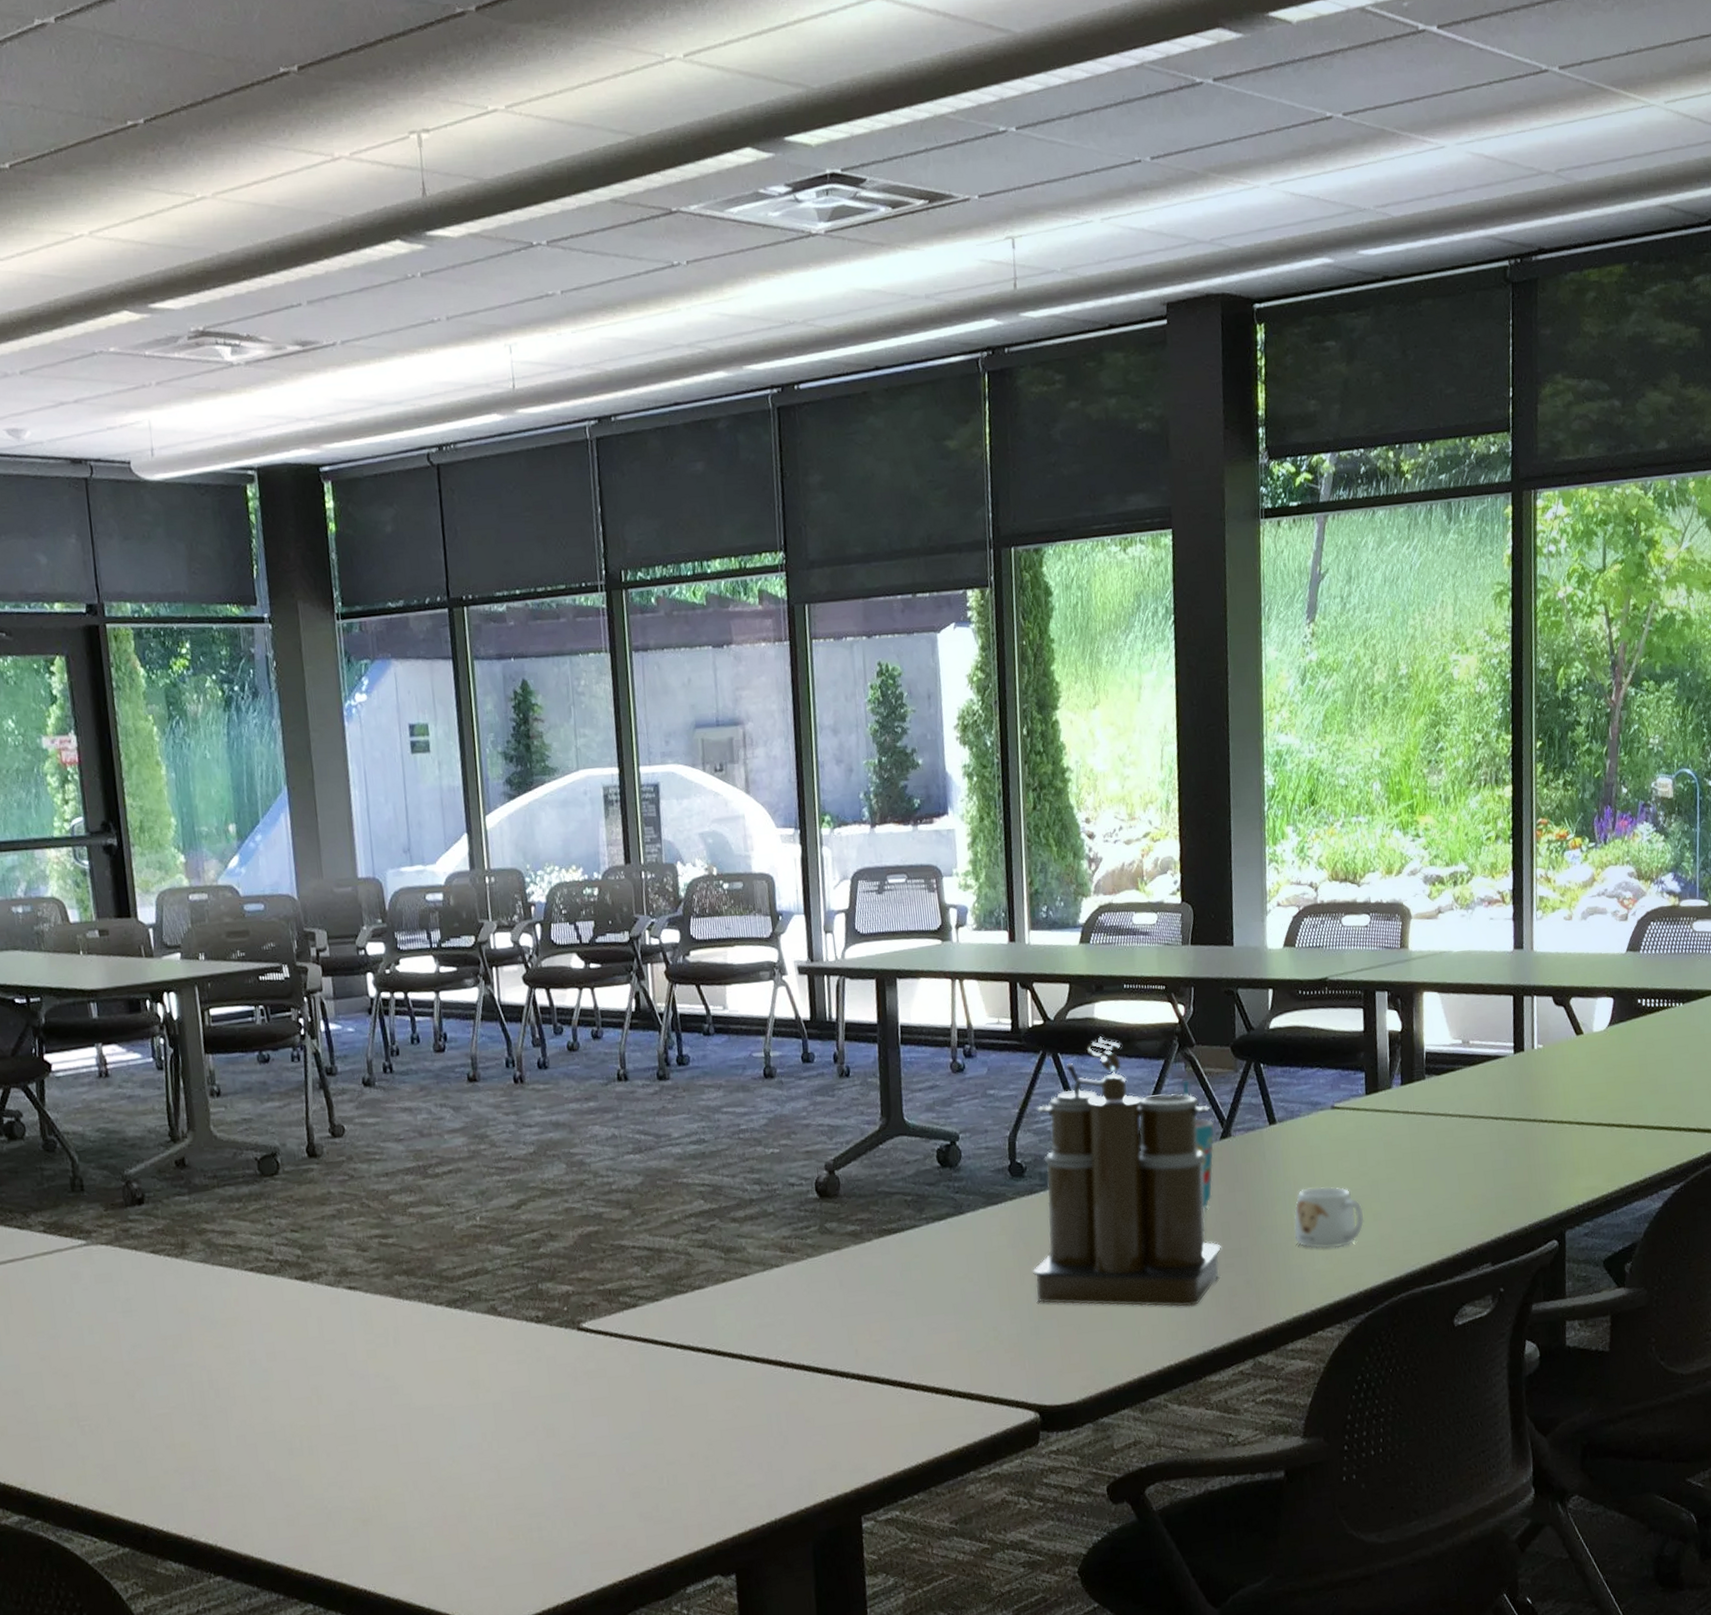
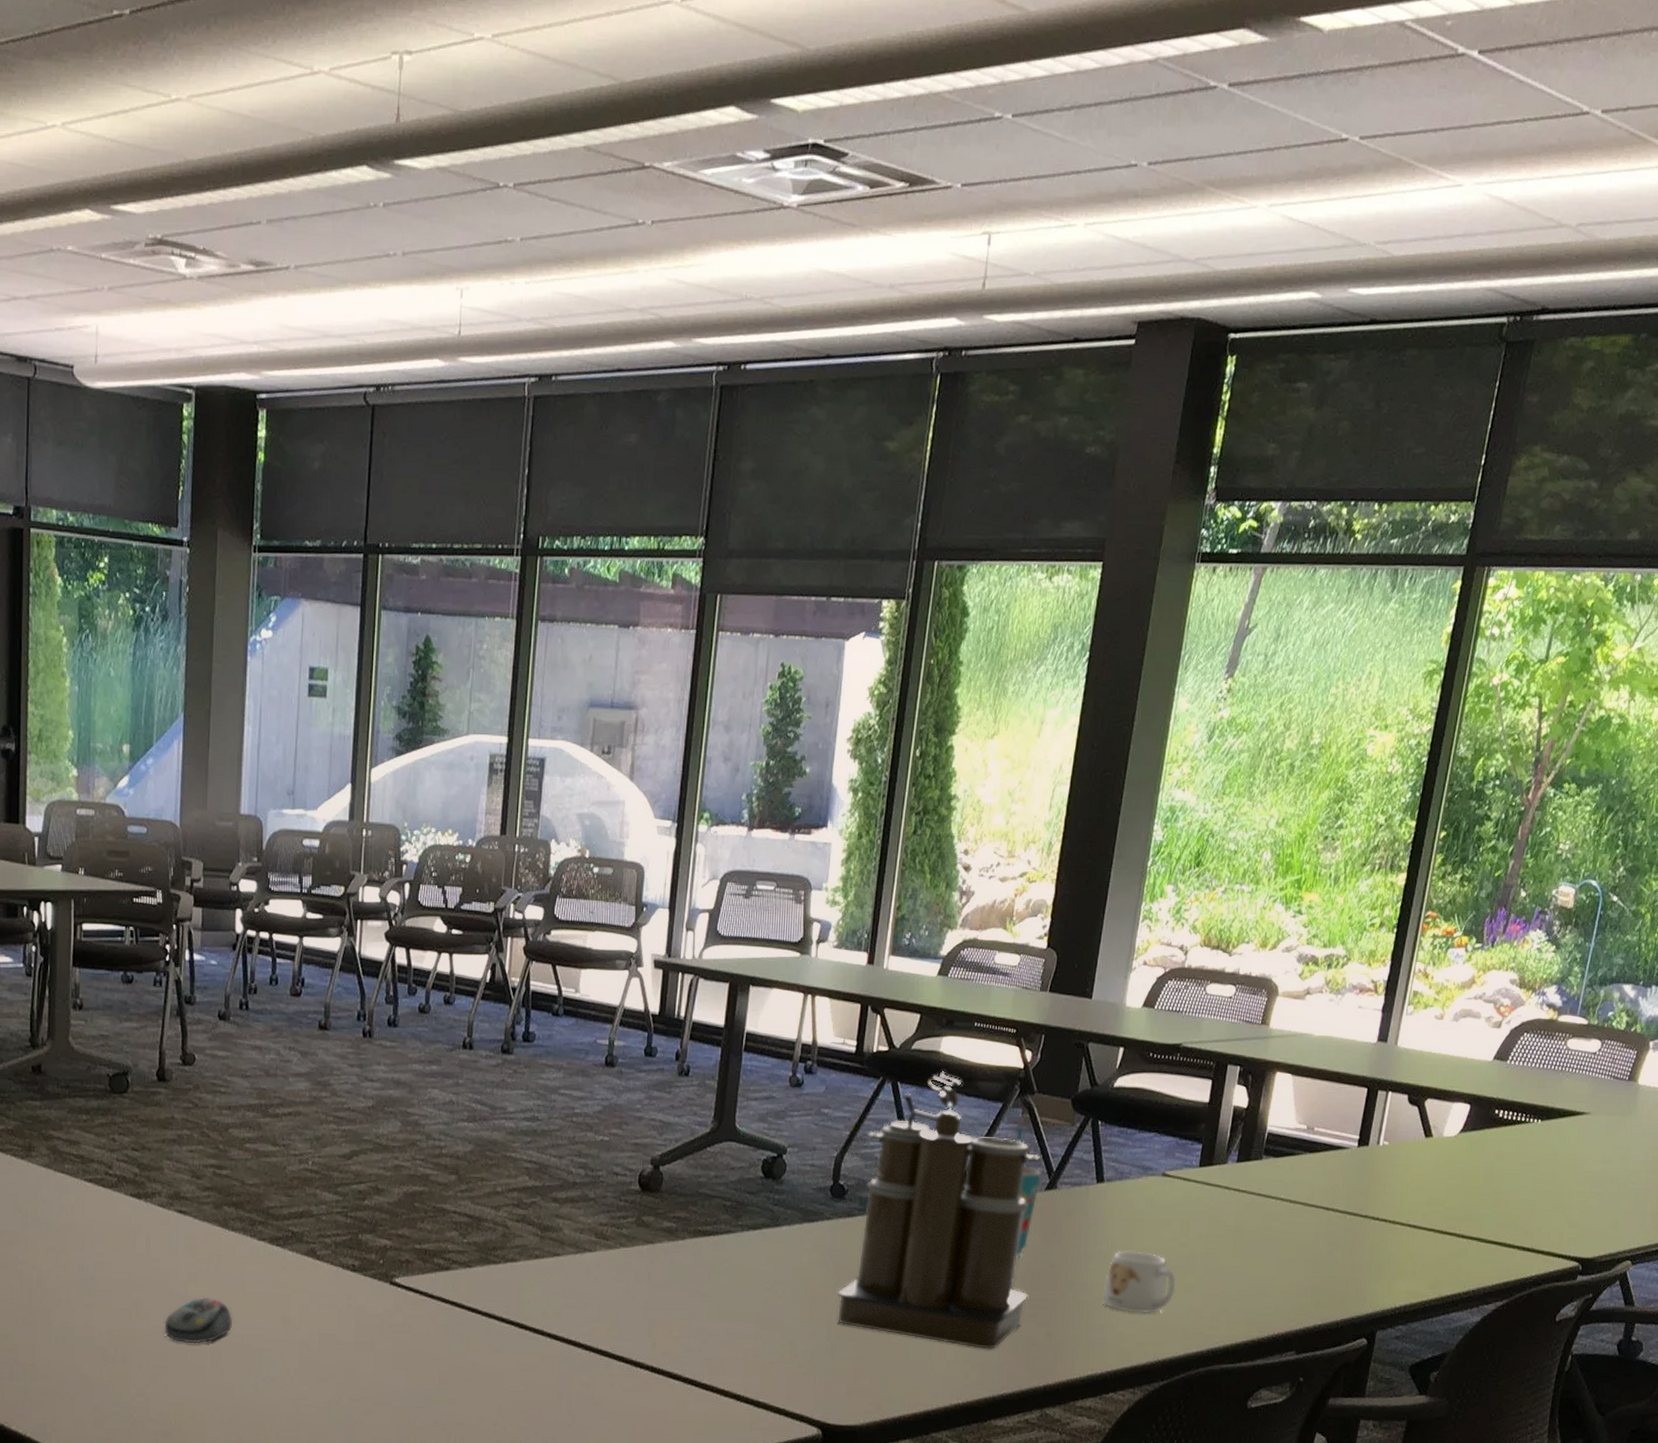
computer mouse: none [348,1371,420,1424] -> present [164,1296,233,1344]

